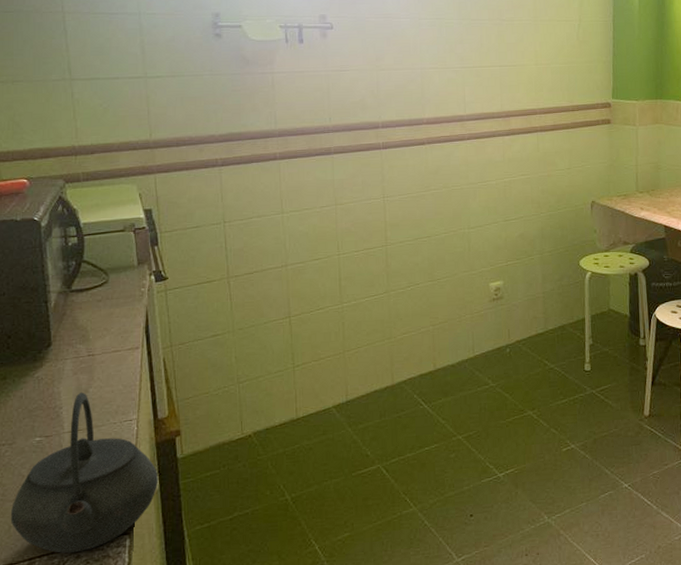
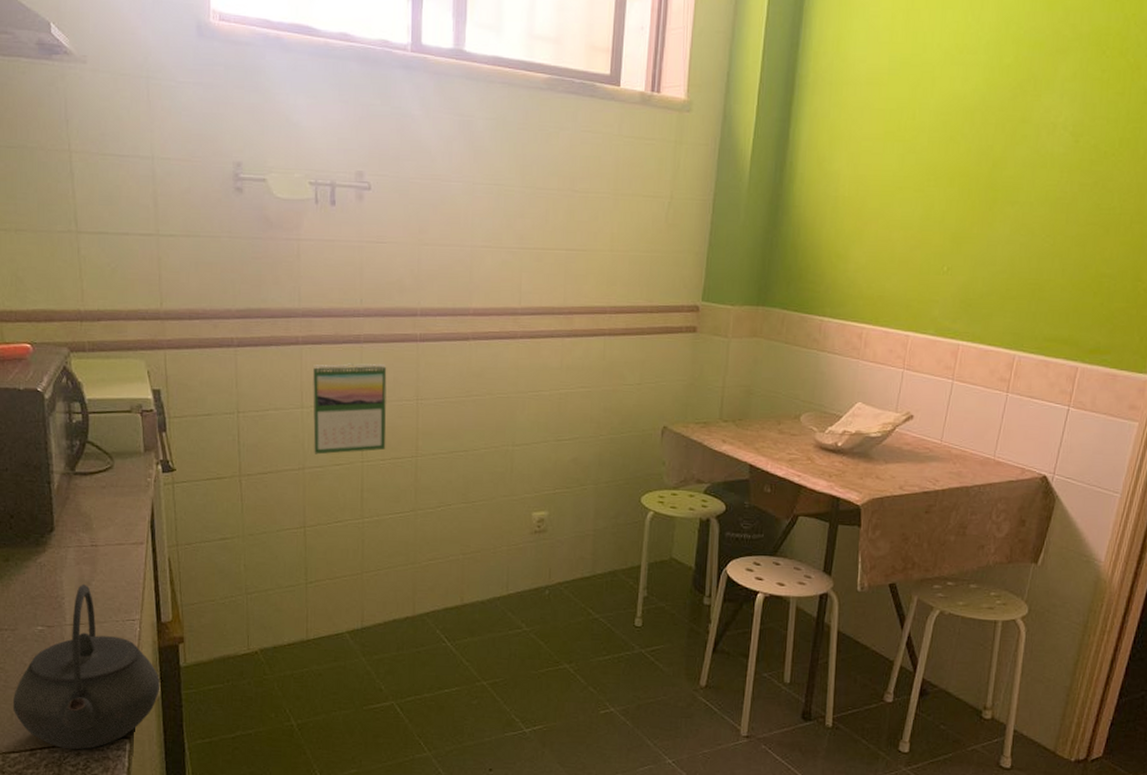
calendar: none [291,169,359,252] -> present [313,363,387,455]

